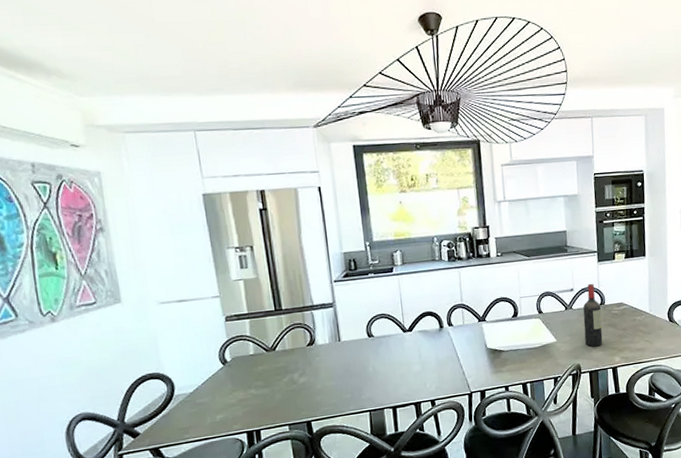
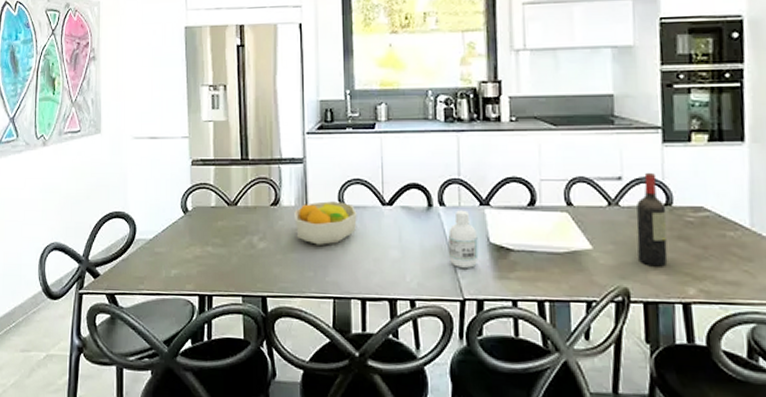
fruit bowl: none [329,334,384,372] -> present [294,201,357,245]
bottle: none [456,327,480,370] -> present [448,210,479,268]

